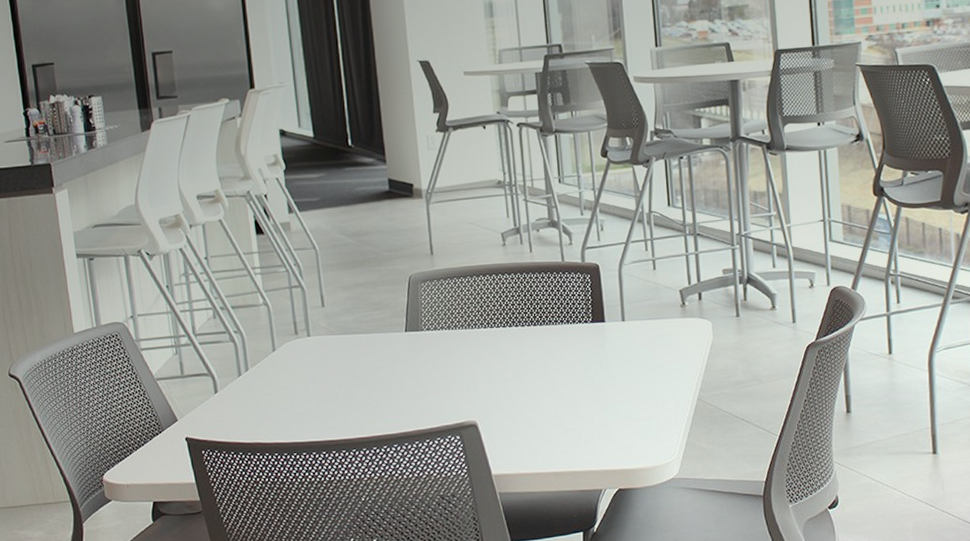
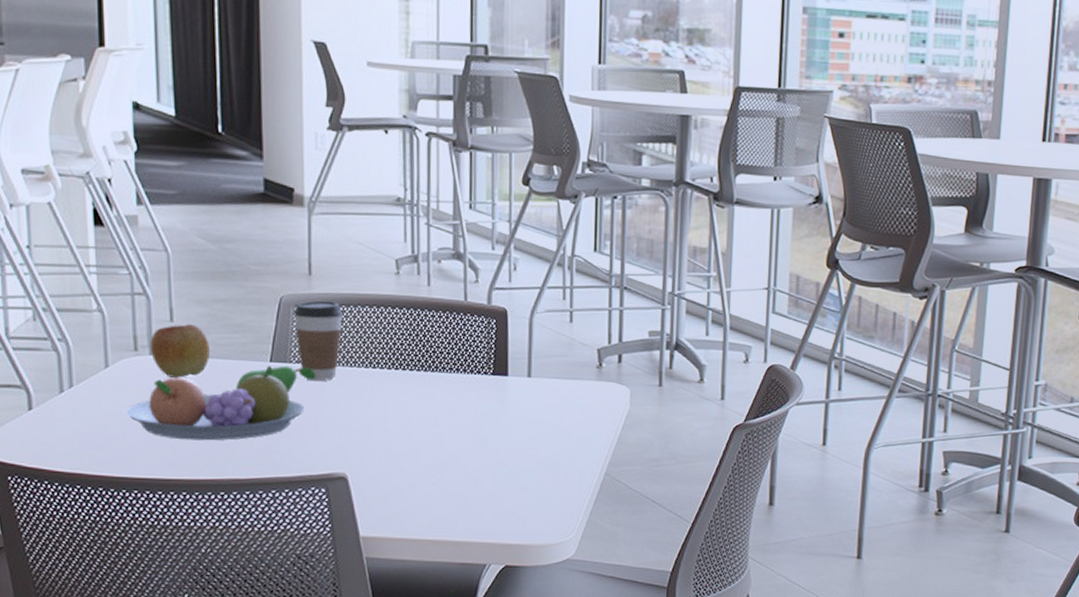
fruit bowl: none [292,333,444,406] -> present [126,365,316,441]
apple: none [307,307,356,354] -> present [150,324,210,378]
coffee cup: none [421,274,462,344] -> present [293,300,343,381]

